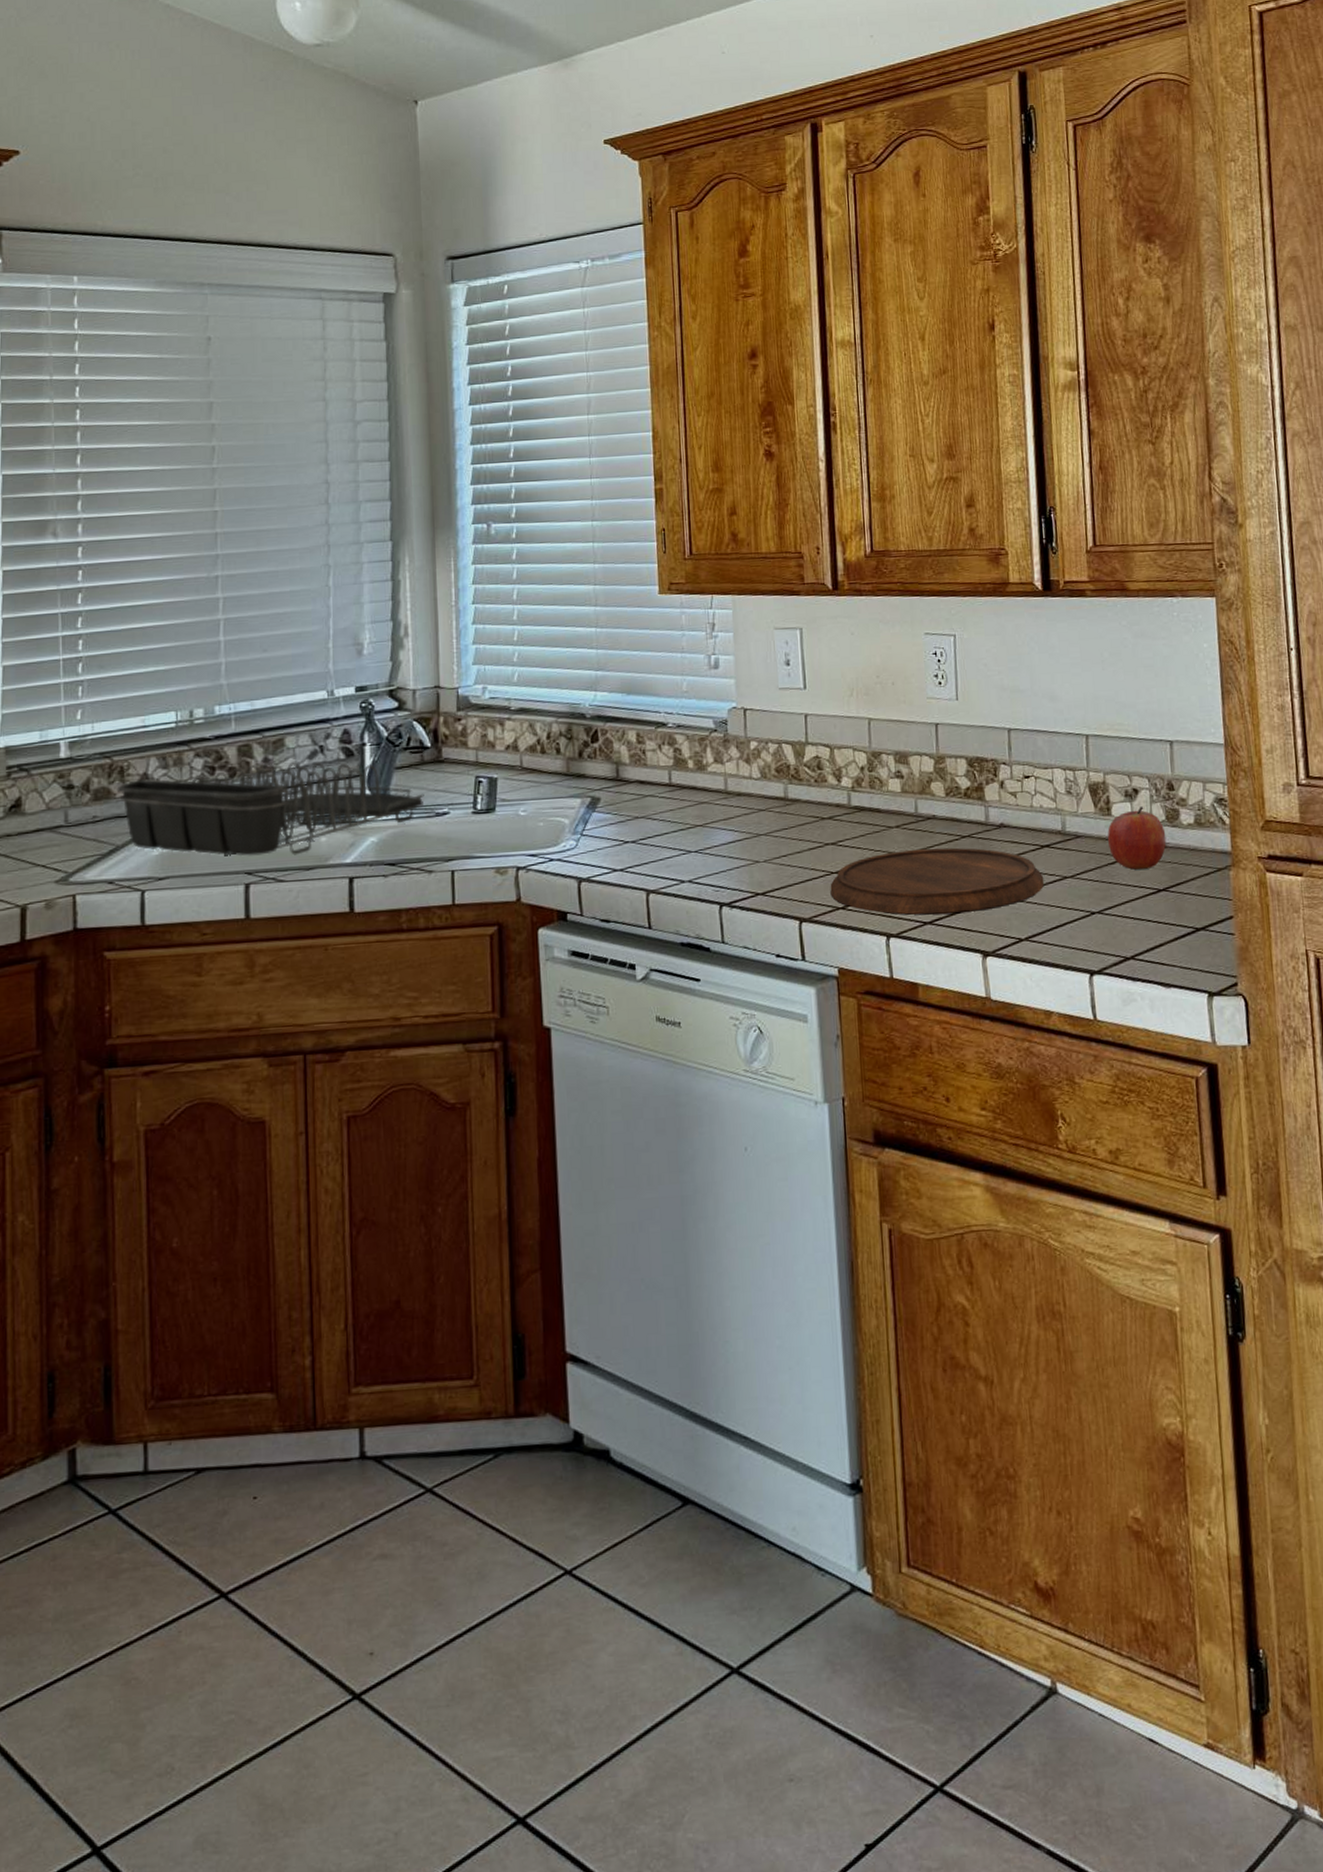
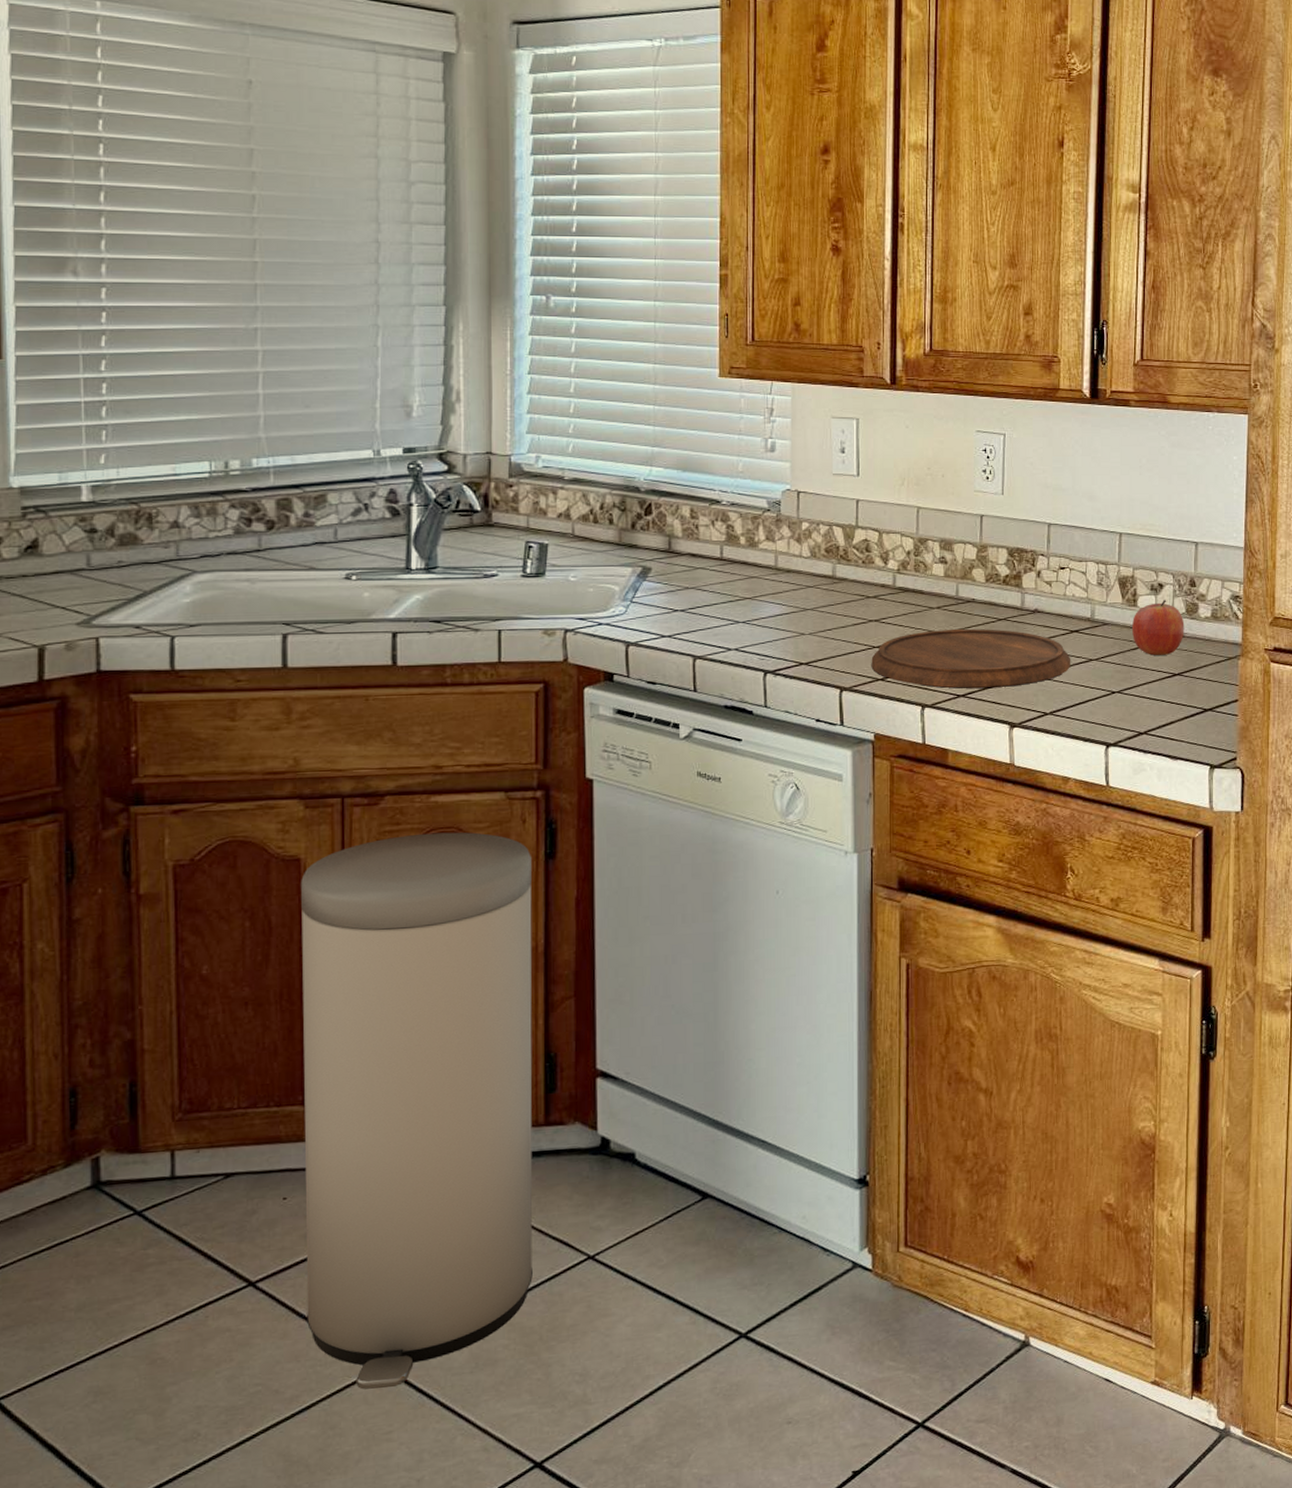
dish rack: present [116,761,424,857] -> none [144,516,473,609]
pedal bin: none [266,1088,508,1722] -> present [301,832,533,1390]

